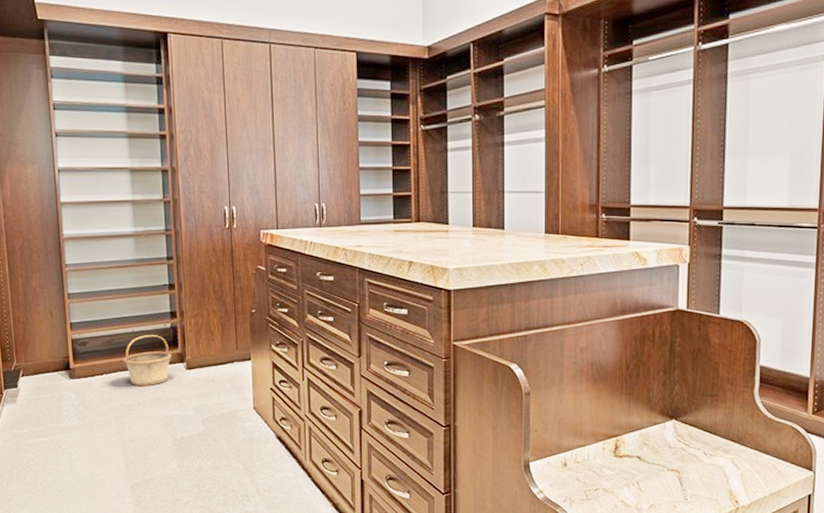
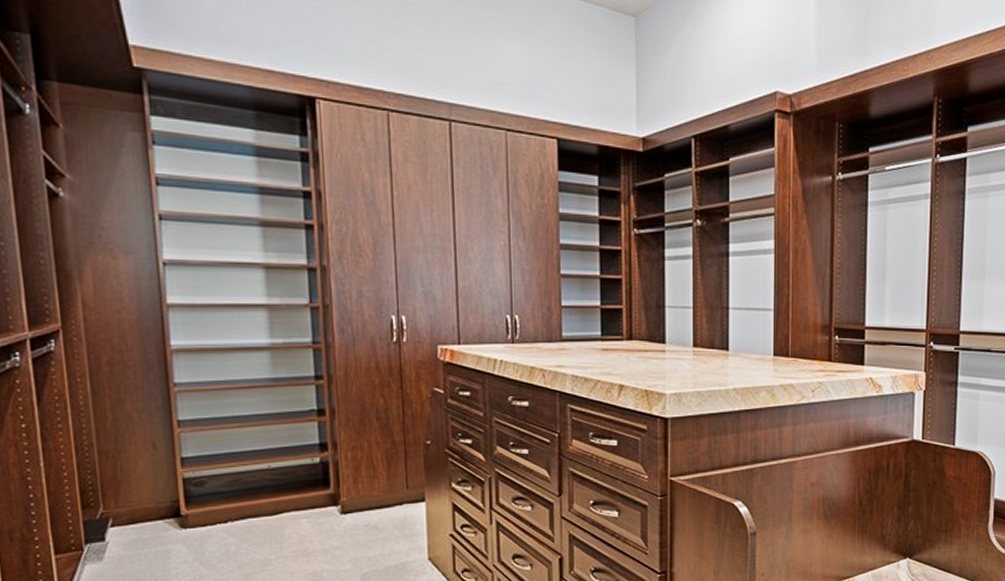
basket: present [123,335,172,387] -> none [255,472,321,536]

